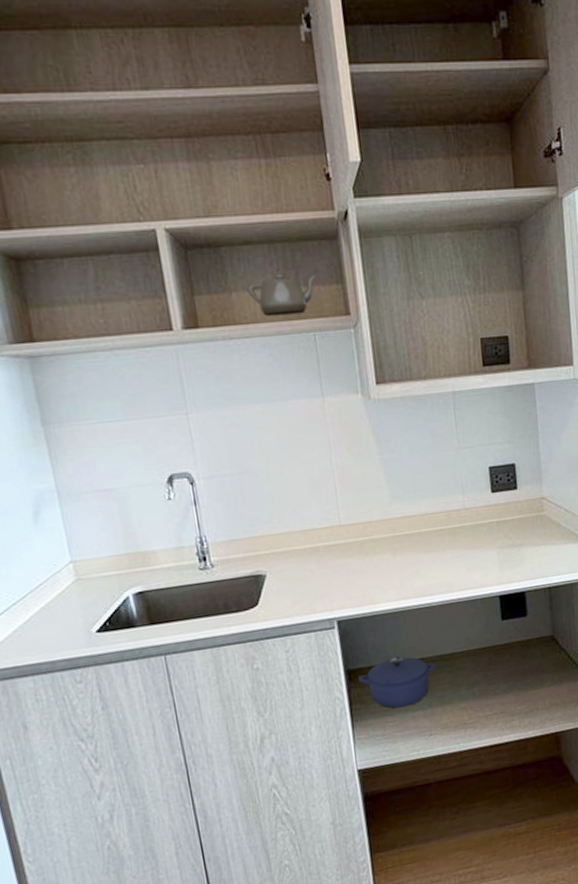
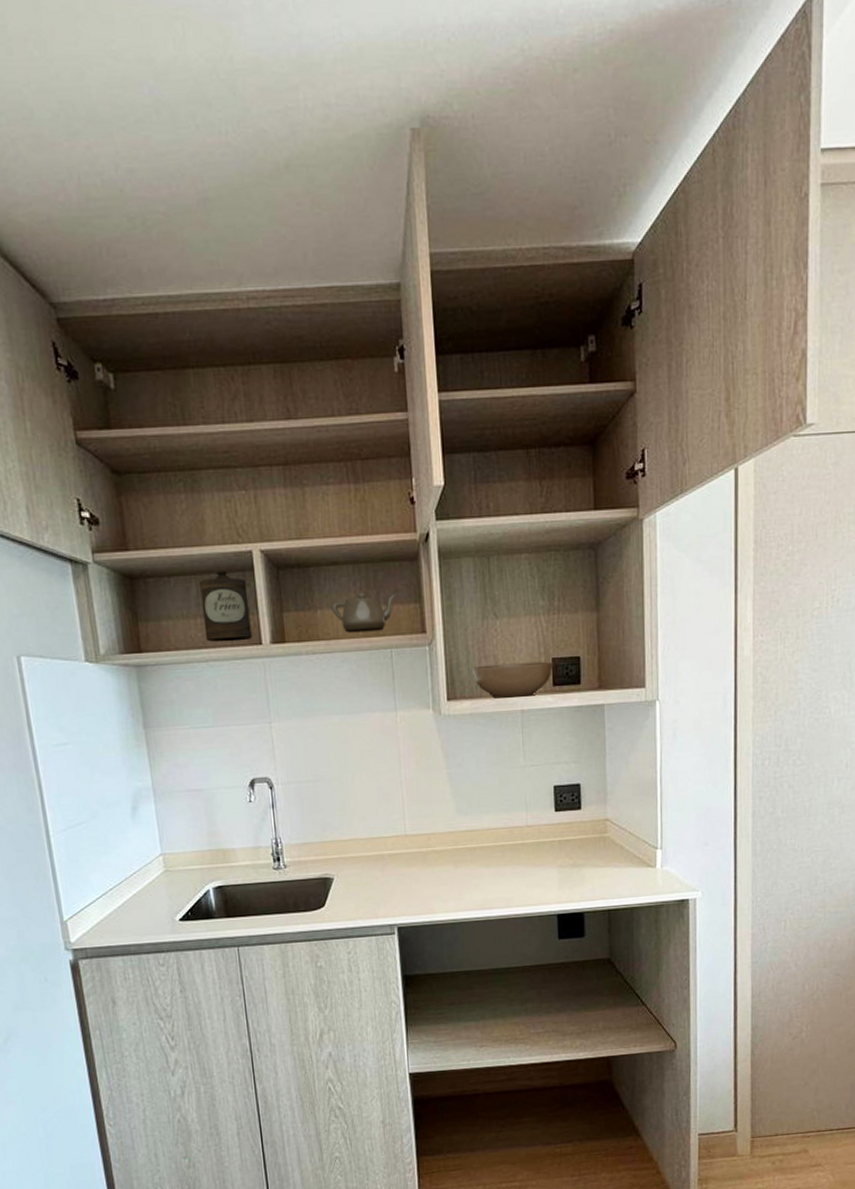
canister: none [97,250,161,329] -> present [199,569,252,643]
cooking pot: present [357,656,436,708] -> none [414,966,491,1017]
bowl: none [399,341,482,380] -> present [471,661,553,698]

